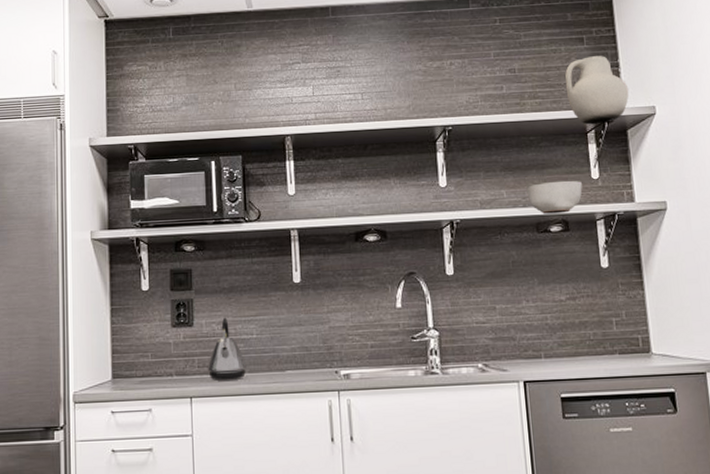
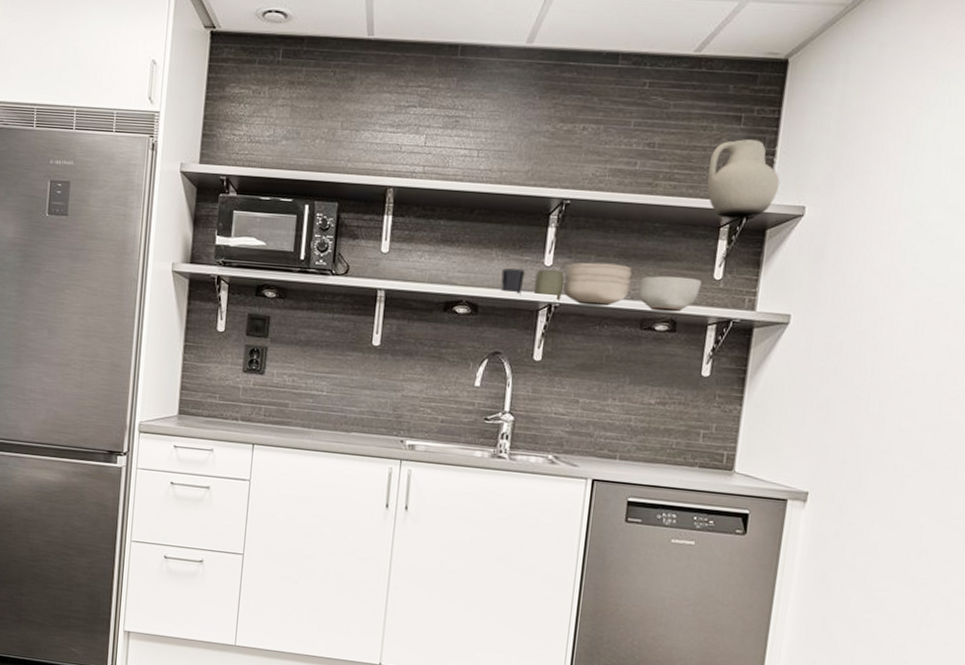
kettle: present [208,318,247,381] -> none [274,371,313,434]
mug: none [401,193,424,218] -> present [500,268,525,296]
mug: none [433,190,461,219] -> present [533,269,564,302]
bowl: none [458,177,521,218] -> present [562,262,633,307]

